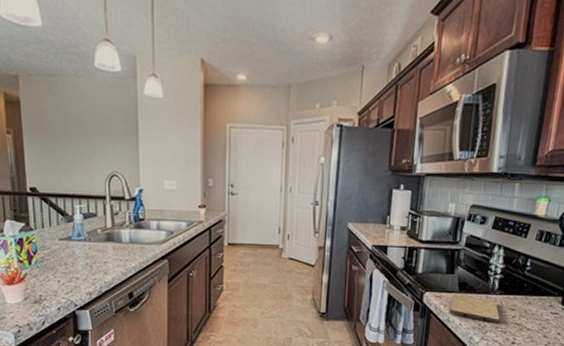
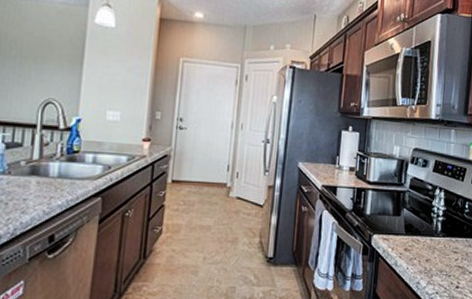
cutting board: present [449,294,501,324] -> none [397,236,445,267]

